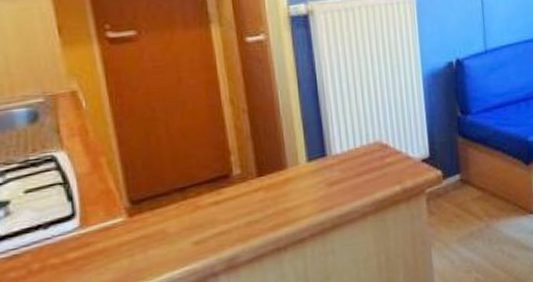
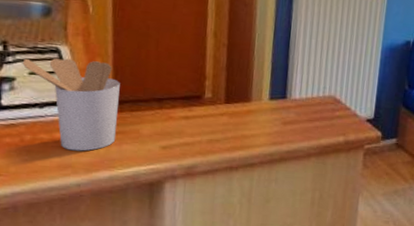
utensil holder: none [14,160,140,271] -> present [22,58,120,151]

